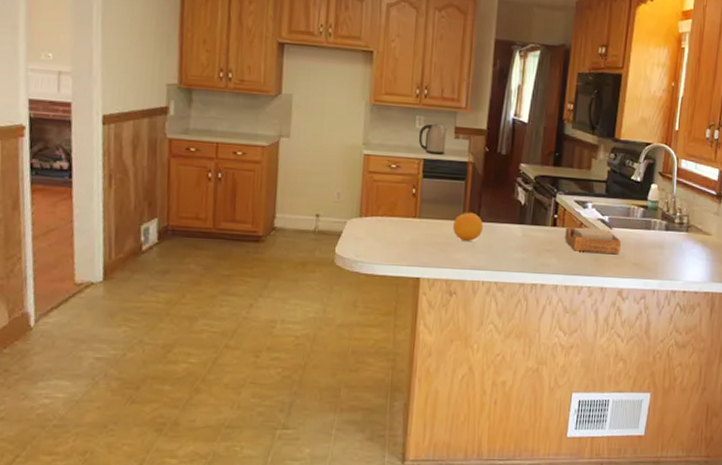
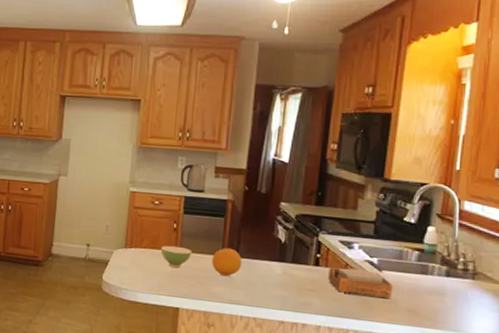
bowl: none [398,212,433,235] -> present [160,245,192,268]

